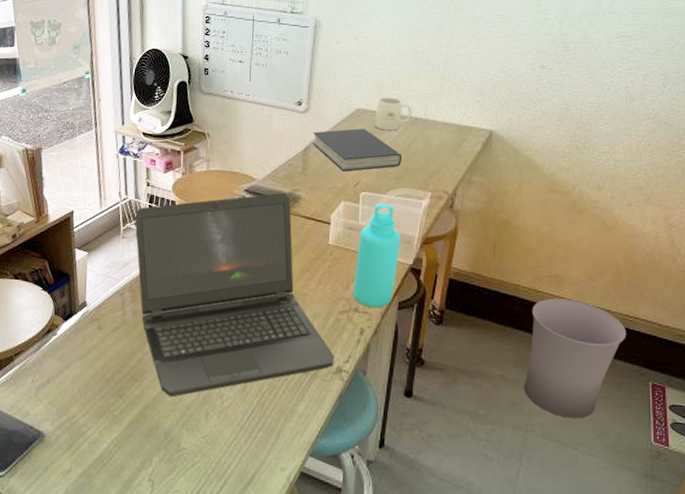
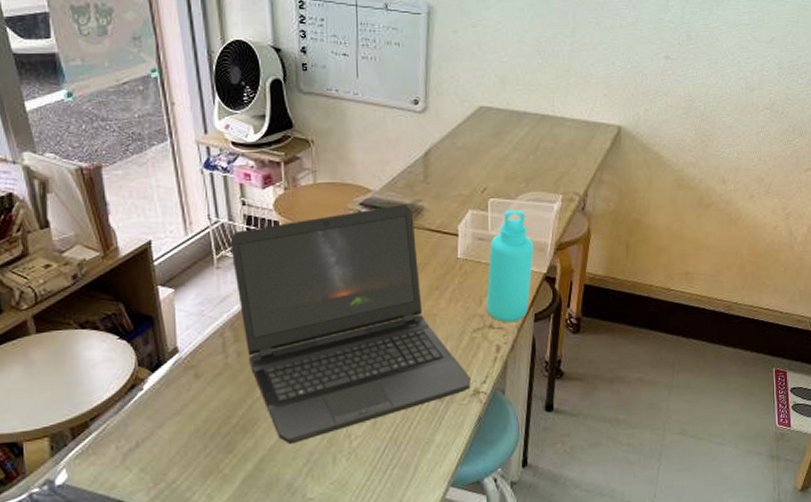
book: present [312,128,401,172] -> none [433,129,530,177]
mug: present [375,97,412,131] -> none [500,93,539,130]
waste bin: present [524,298,627,419] -> none [661,295,752,413]

